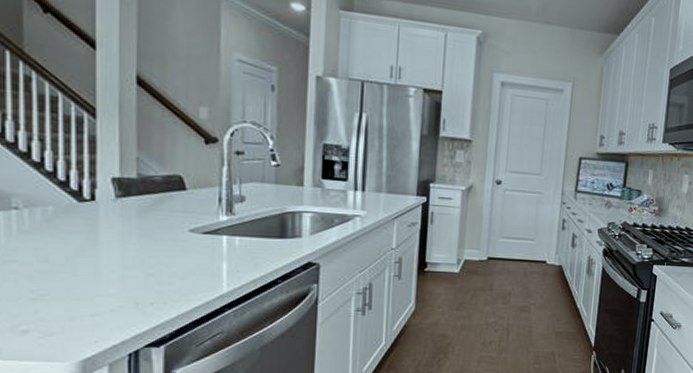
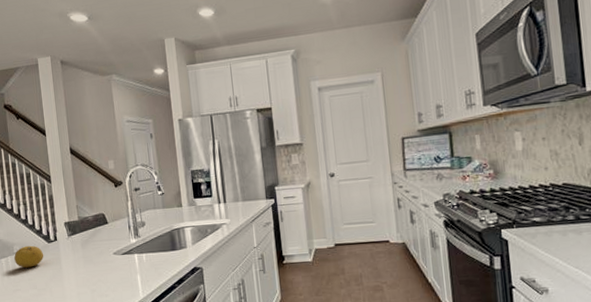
fruit: none [11,200,68,232] -> present [14,245,44,268]

